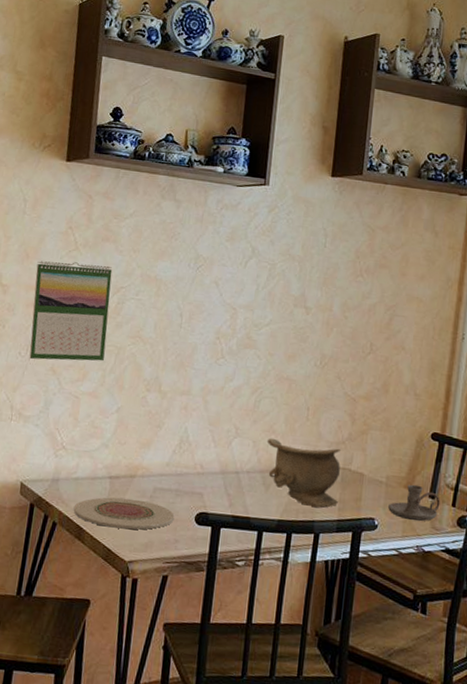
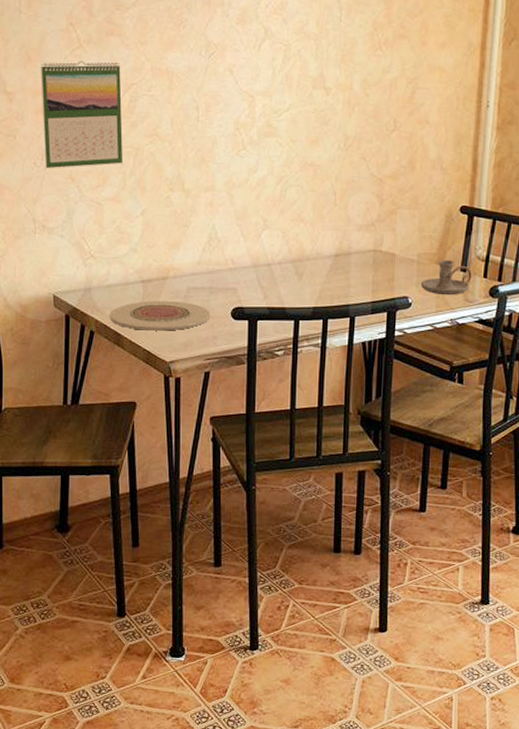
decorative bowl: present [266,438,341,508] -> none [296,226,371,292]

